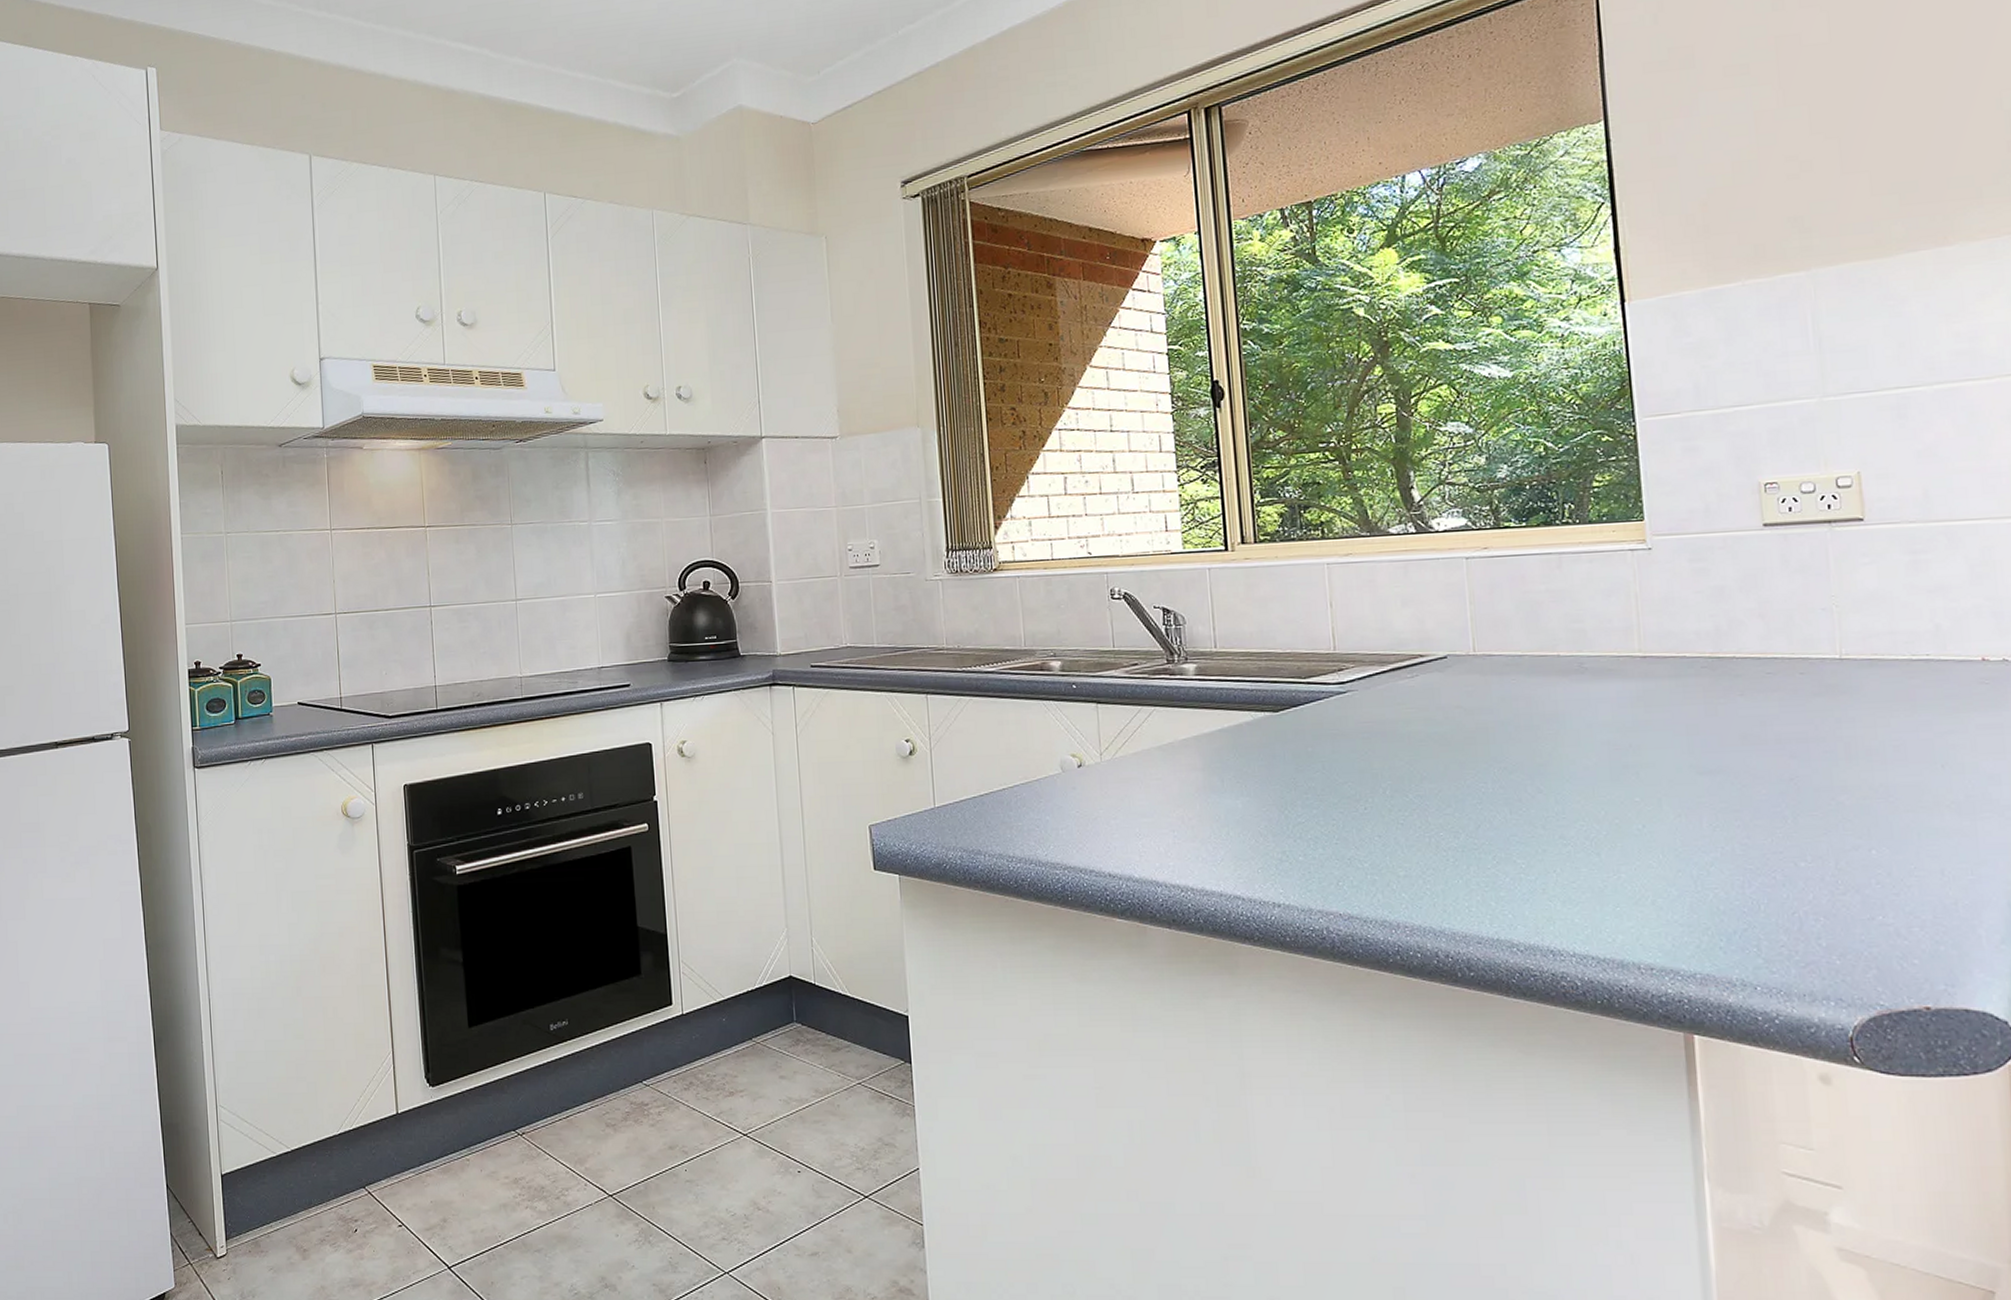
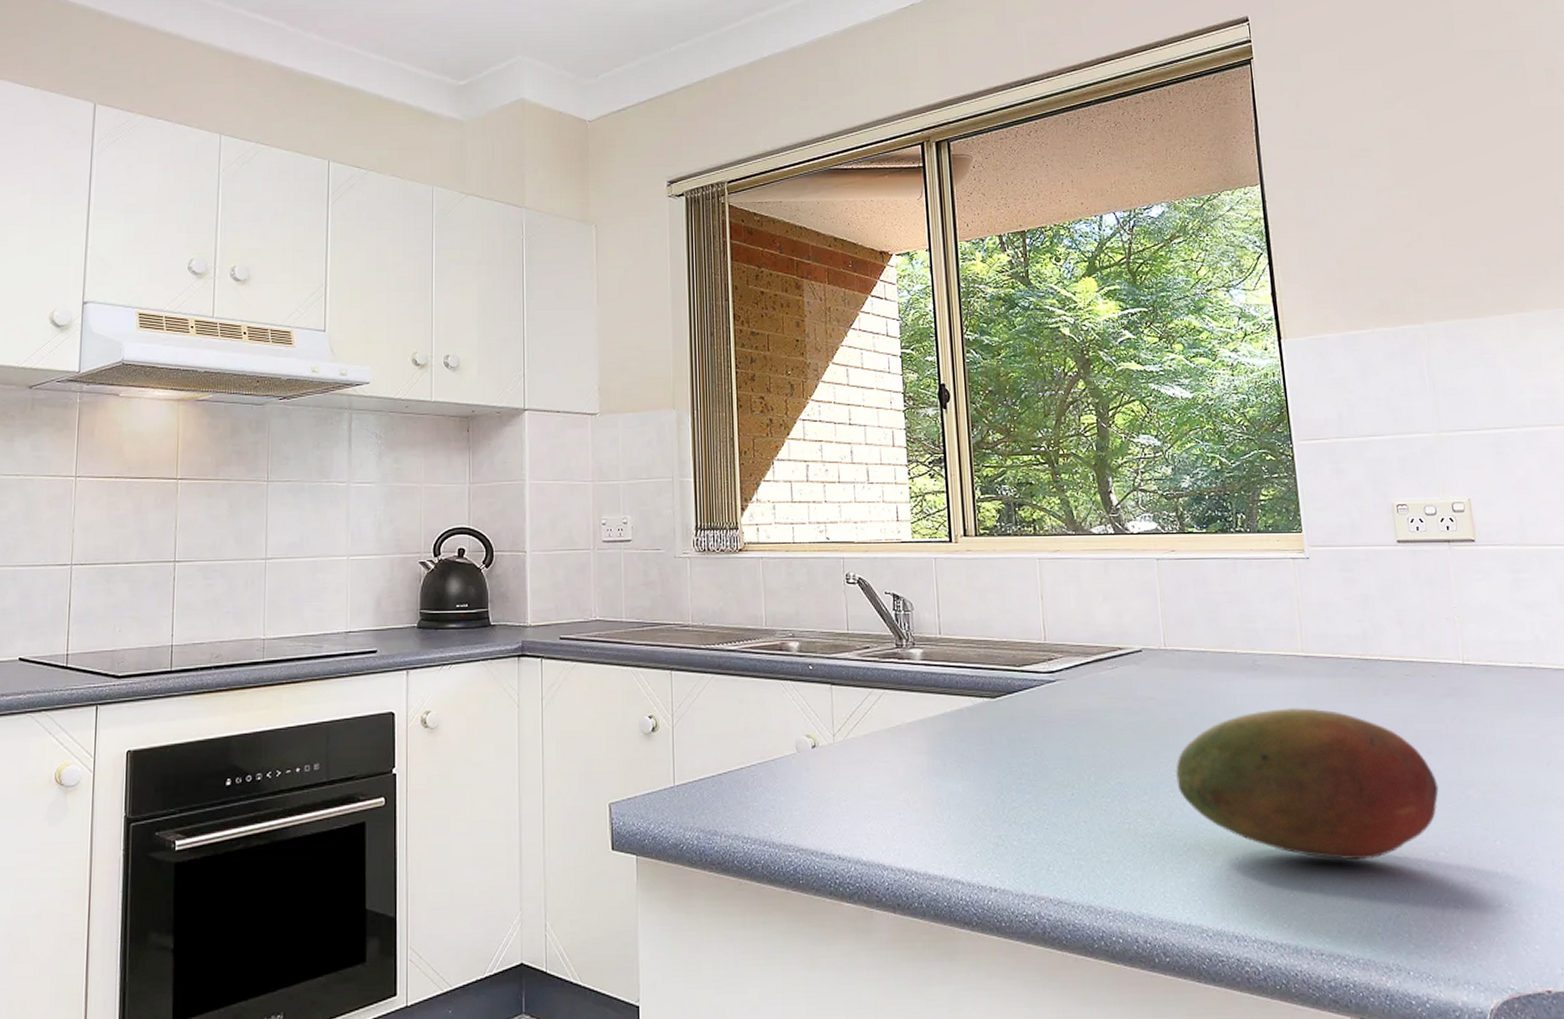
fruit: none [1484,711,1802,872] -> present [1175,707,1439,860]

